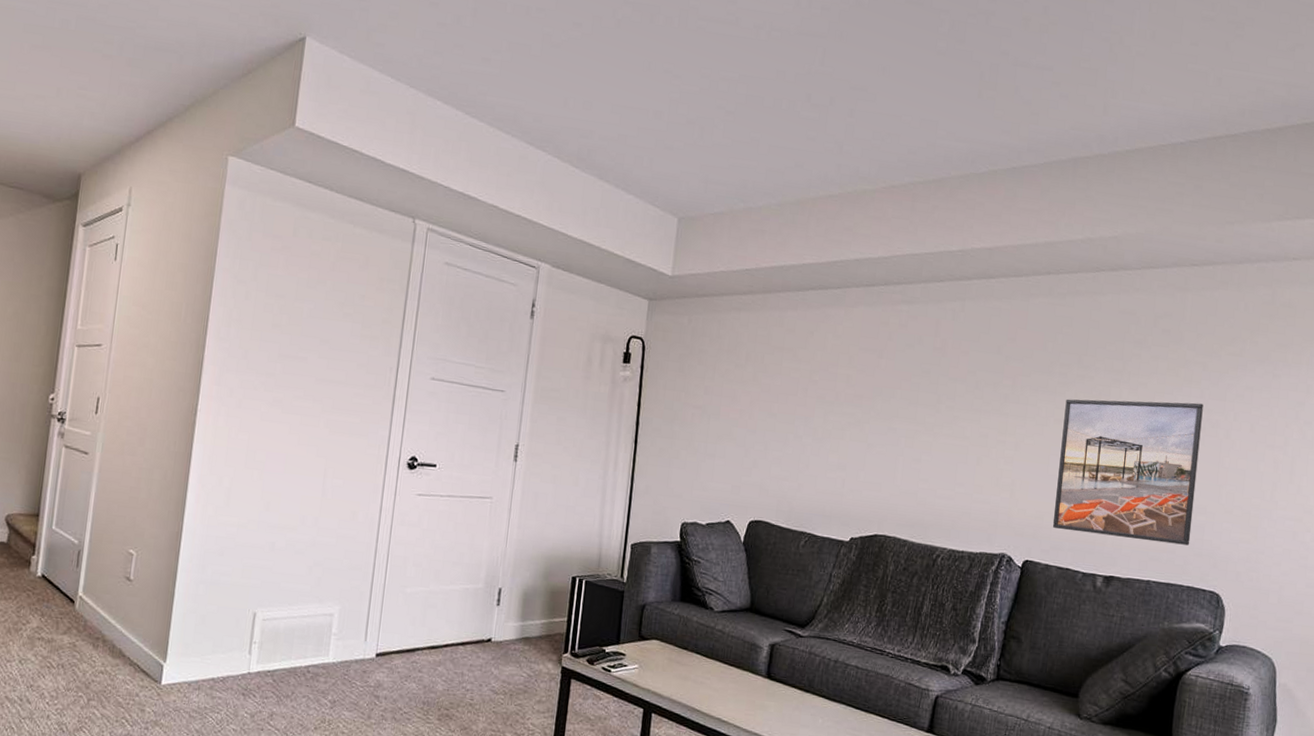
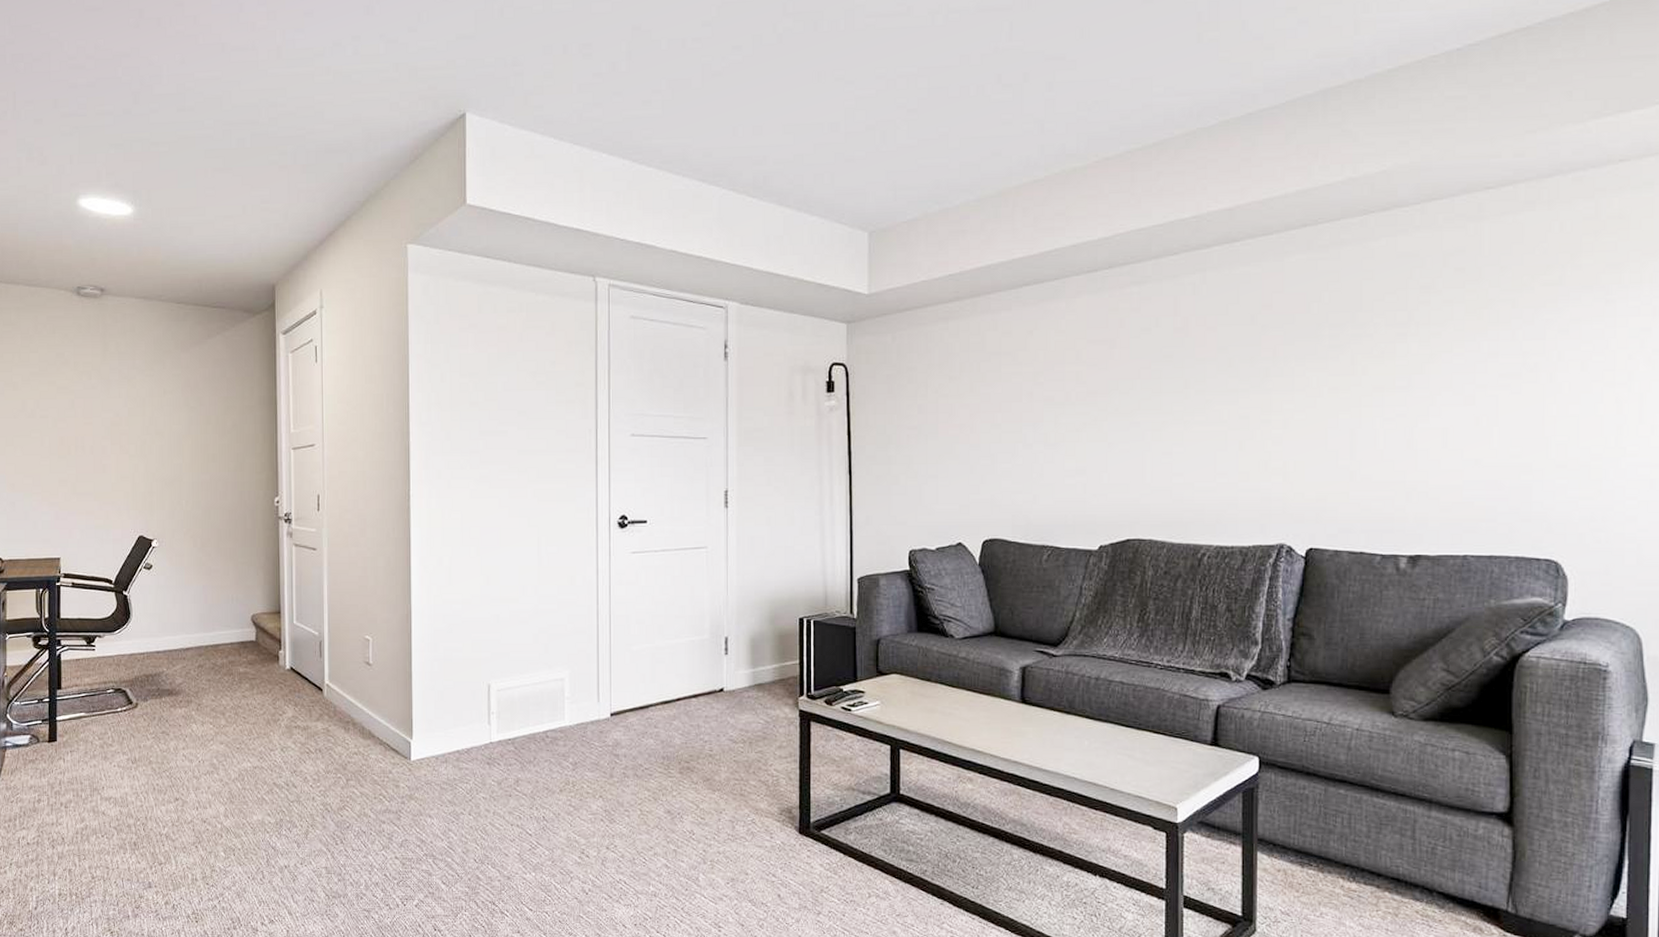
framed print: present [1052,399,1204,546] -> none [1338,346,1517,511]

